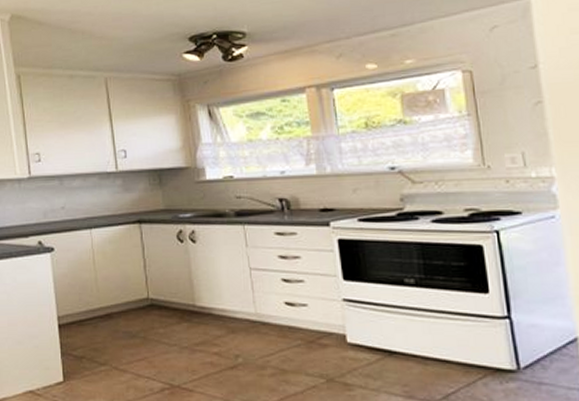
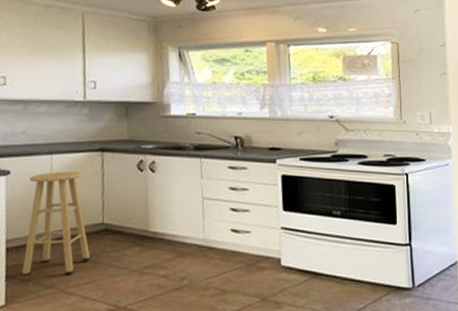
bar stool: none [72,245,140,353] -> present [21,171,91,277]

